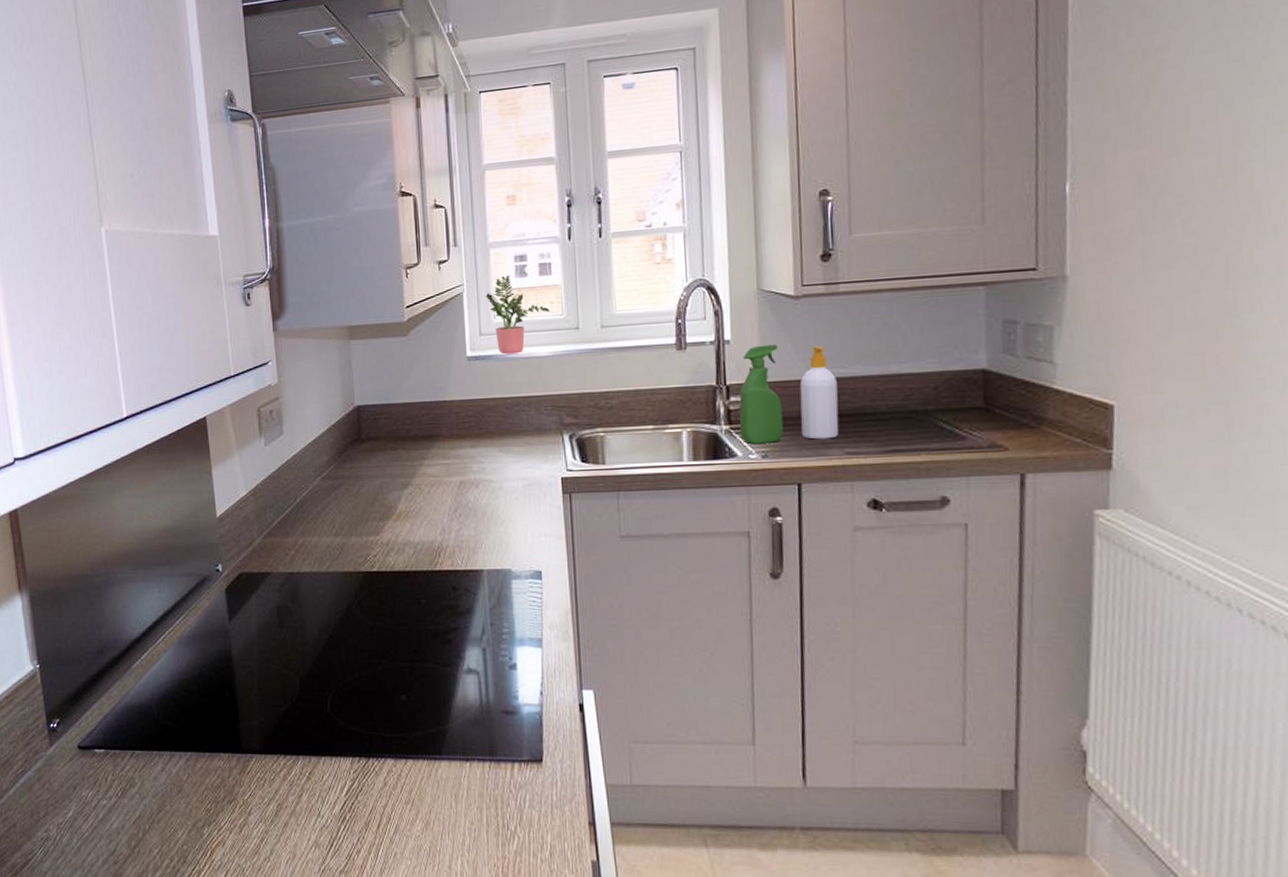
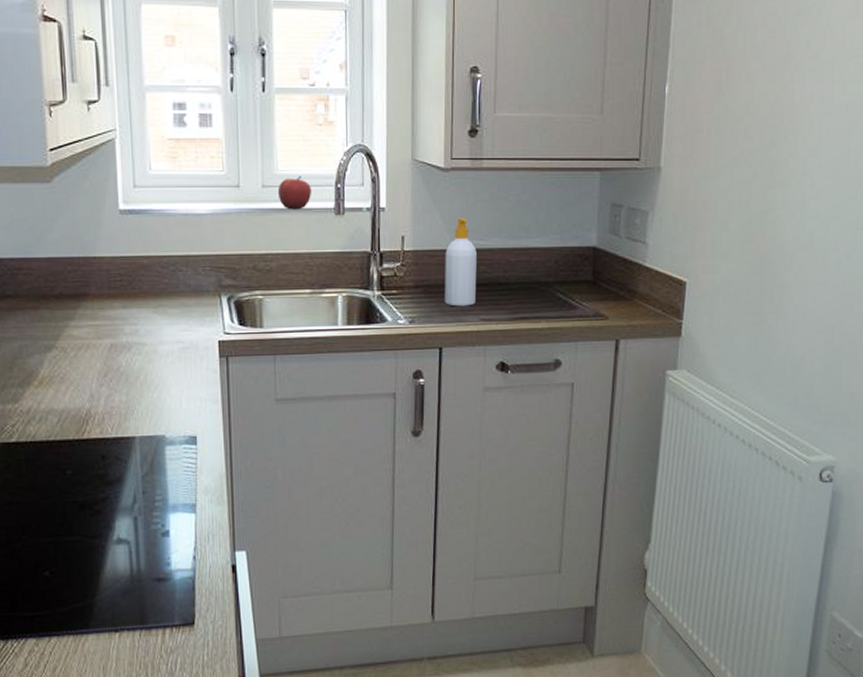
potted plant: present [486,275,549,355] -> none [141,124,209,210]
fruit: none [616,314,652,348] -> present [277,176,312,210]
spray bottle: present [739,344,784,444] -> none [390,214,429,309]

